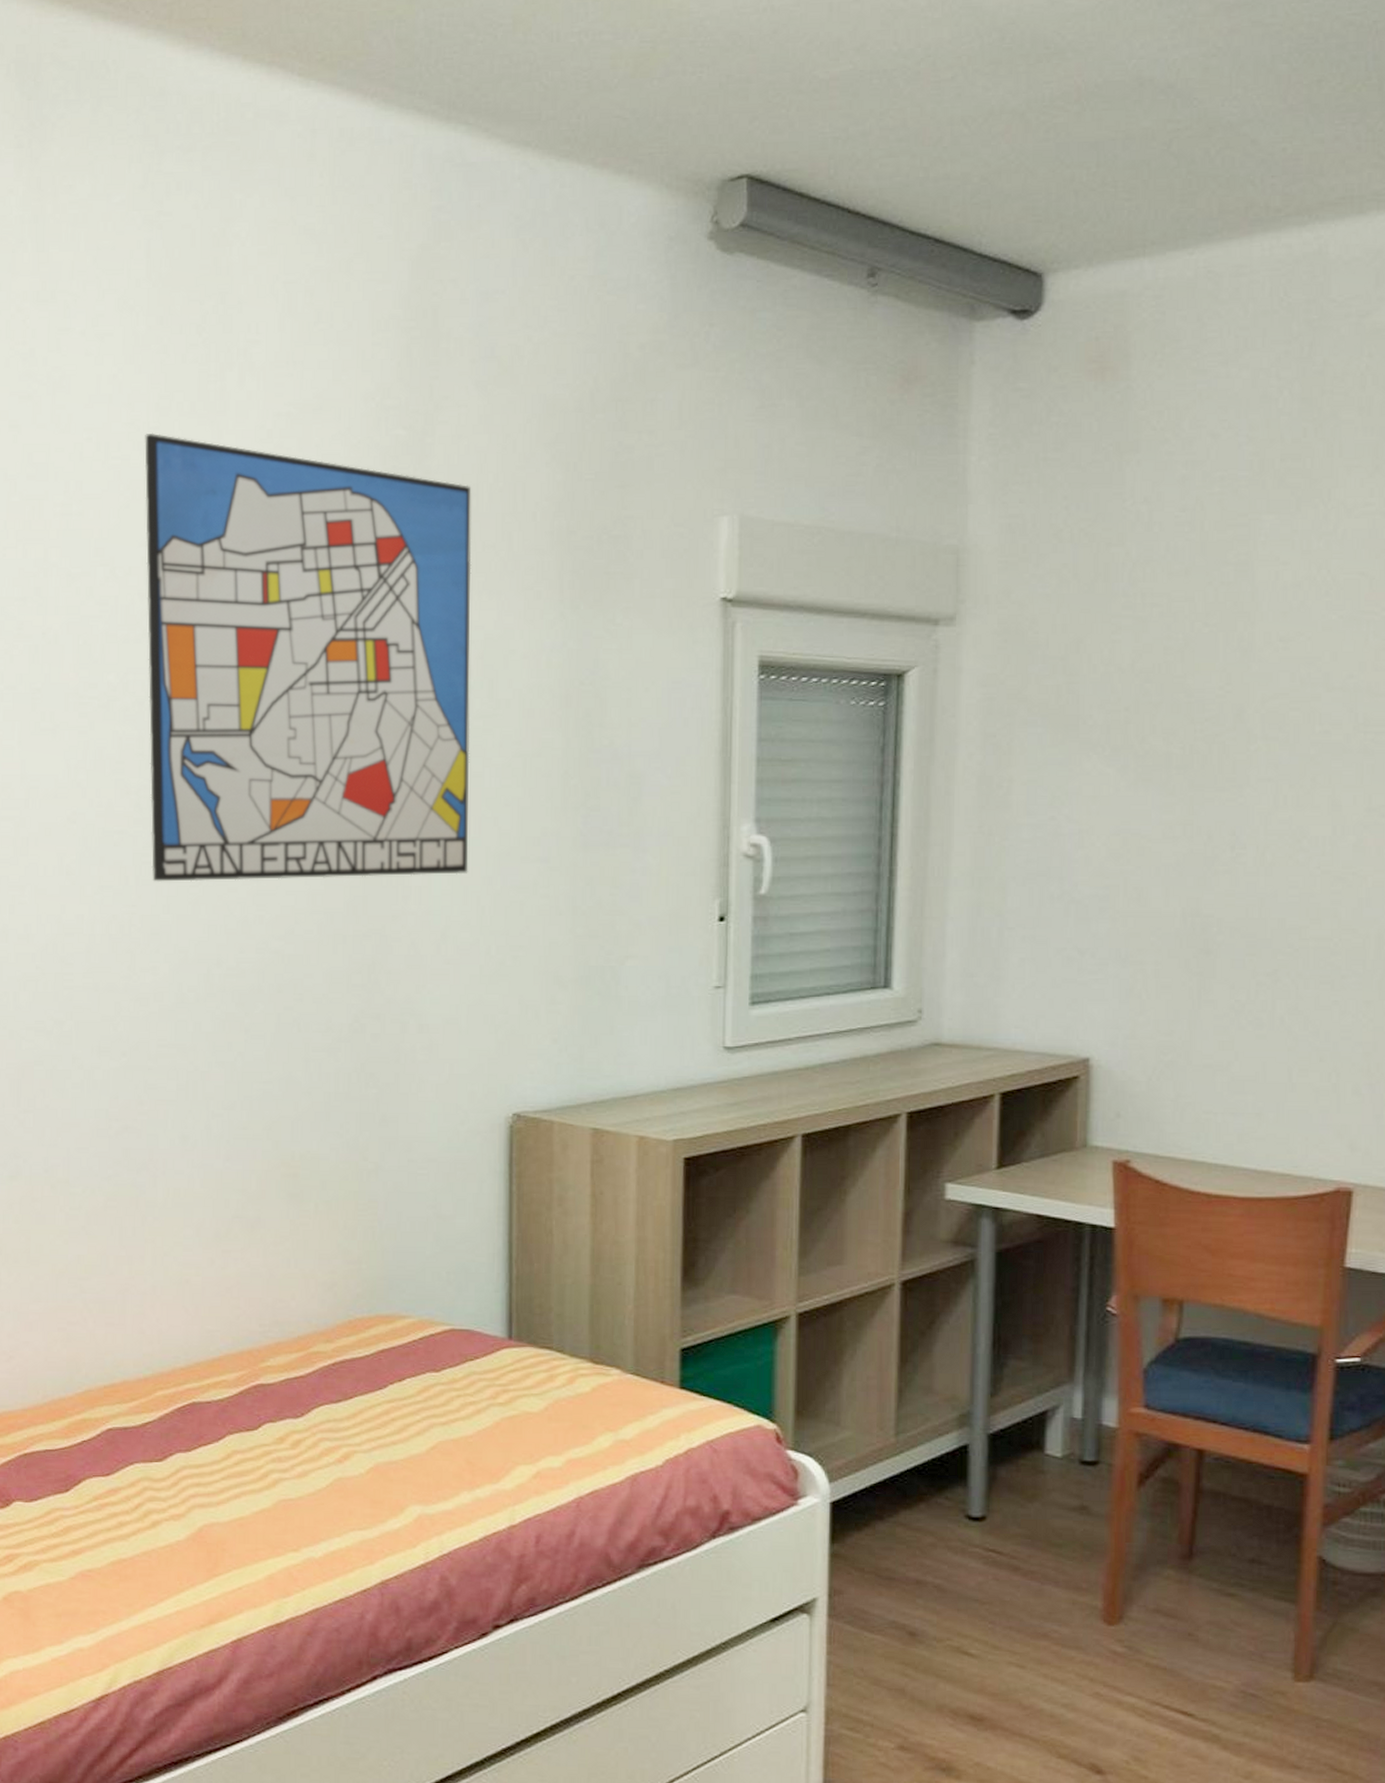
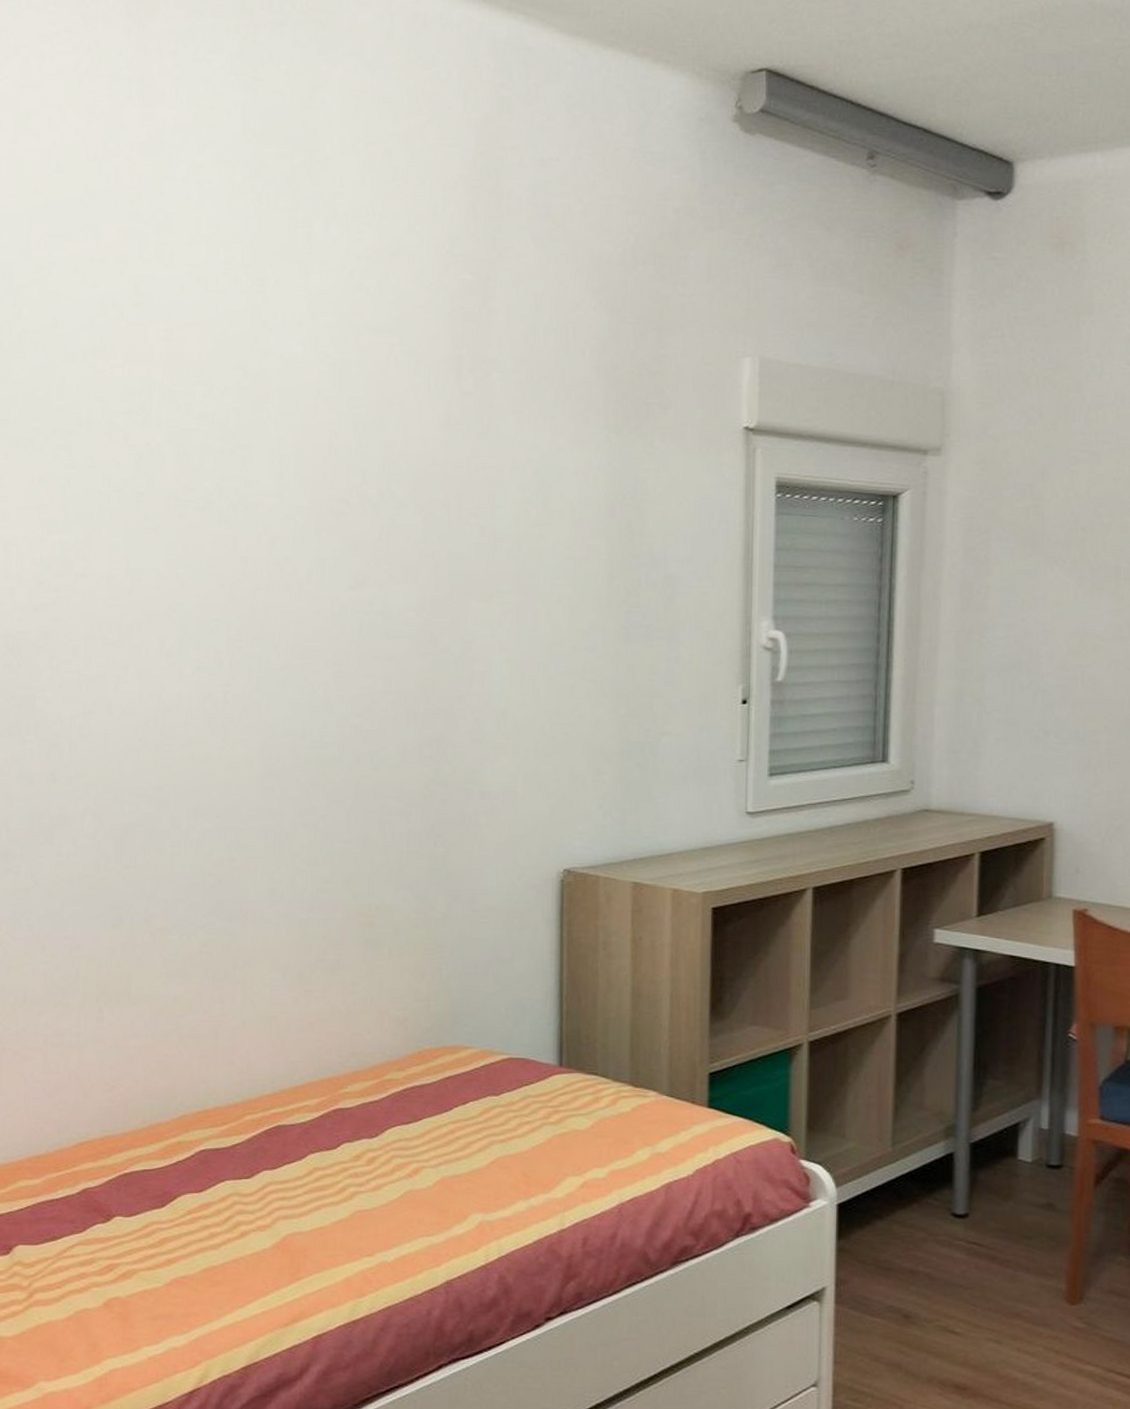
wall art: present [145,432,472,882] -> none [240,270,529,665]

